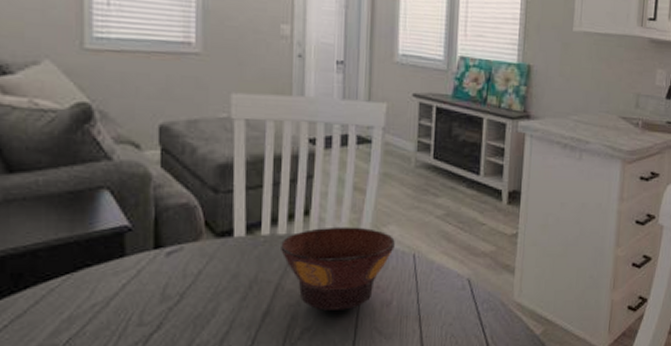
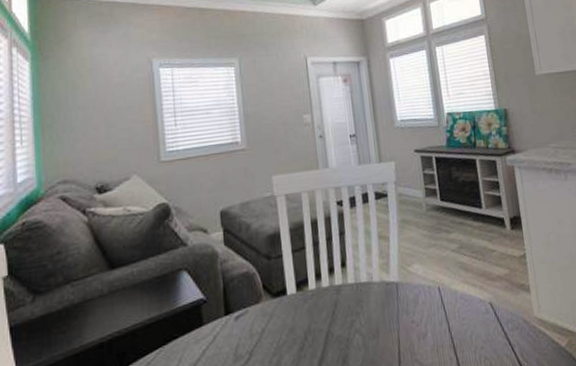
bowl: present [281,227,395,311] -> none [326,270,421,351]

